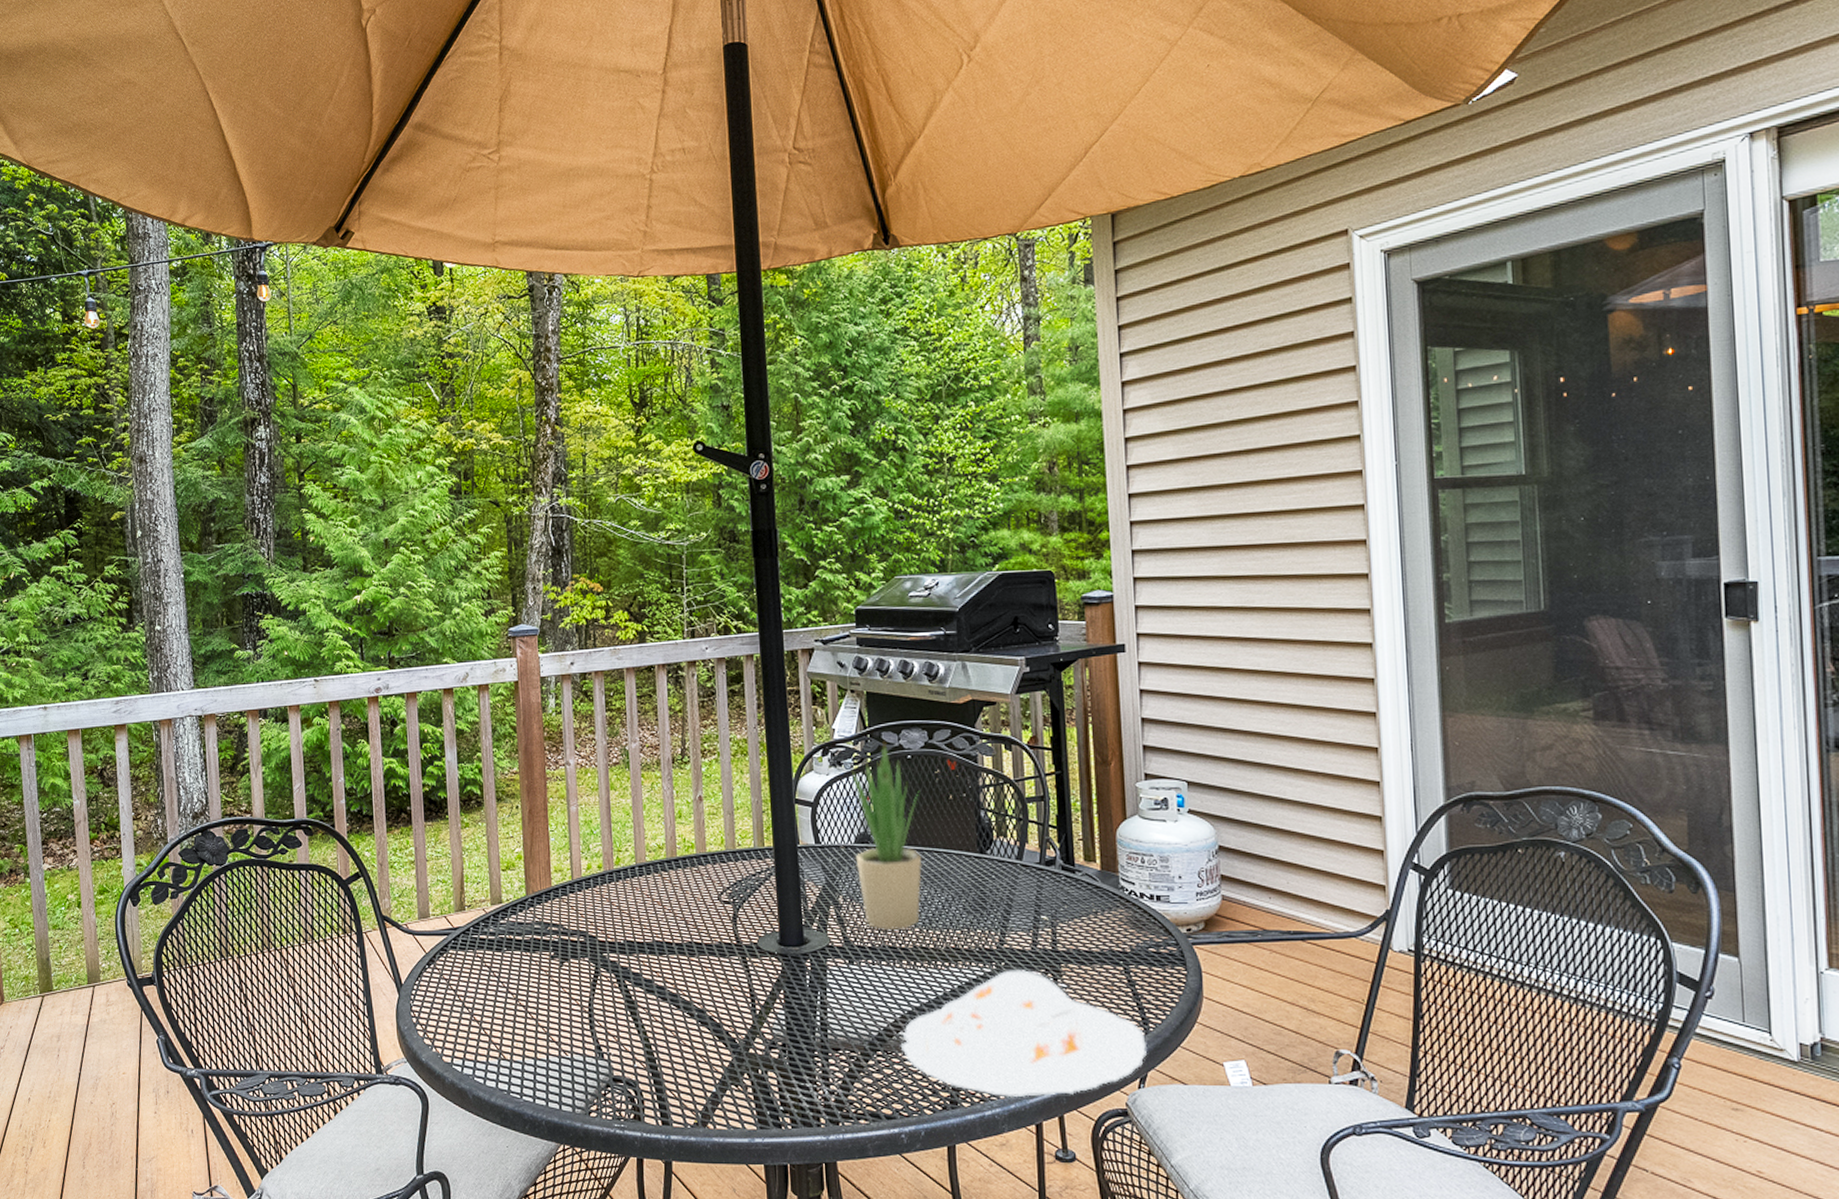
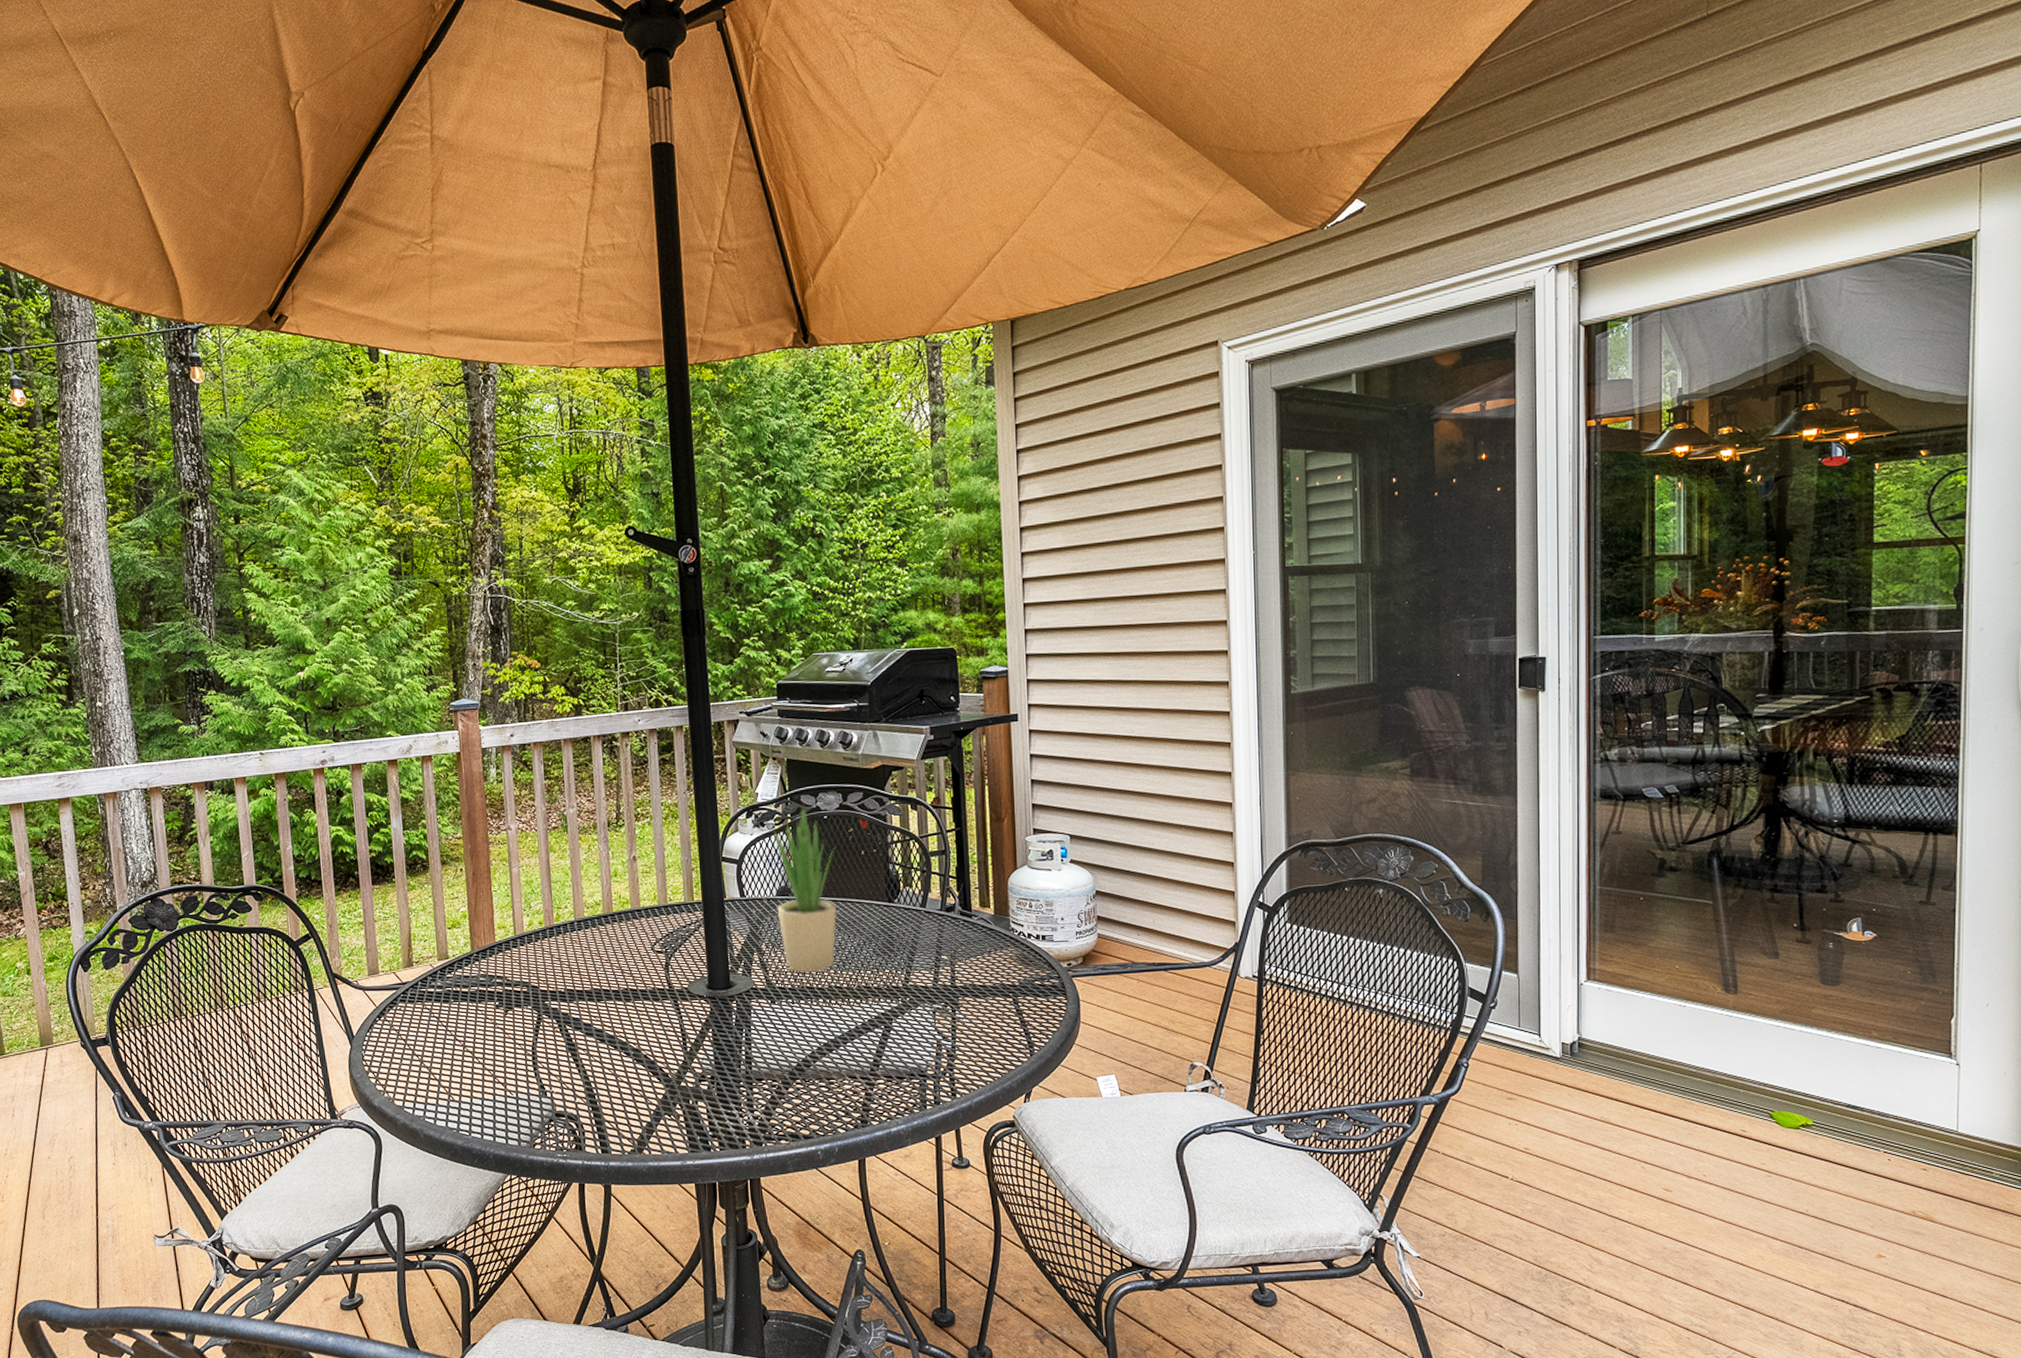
plate: present [900,970,1147,1098] -> none [817,1004,1032,1116]

